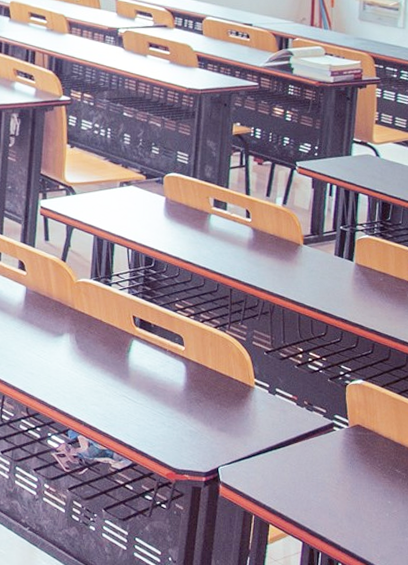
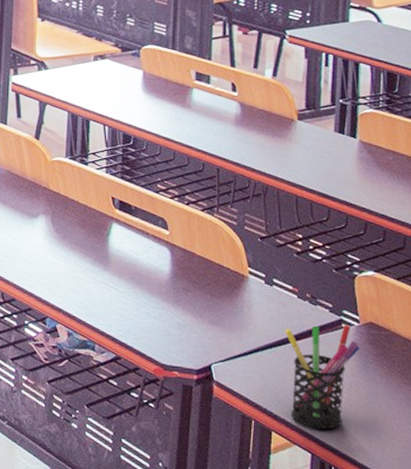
pen holder: none [284,427,347,520] -> present [285,324,360,429]

